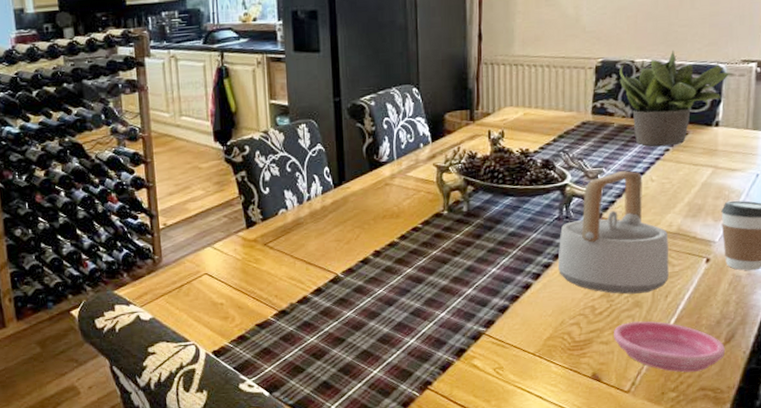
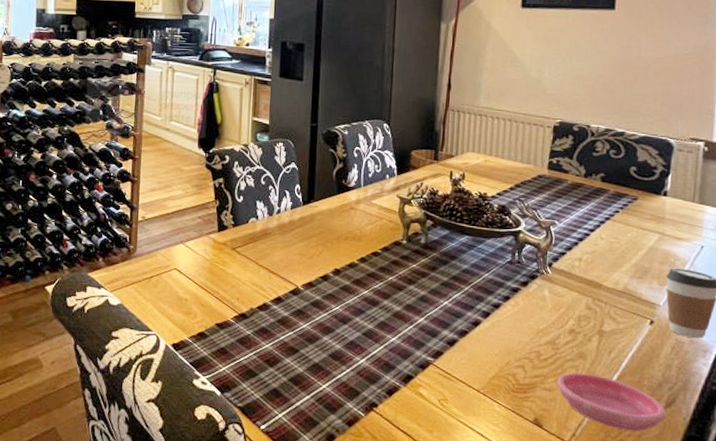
teapot: present [557,171,669,295] -> none [506,225,615,346]
potted plant: present [619,49,734,147] -> none [575,120,683,209]

